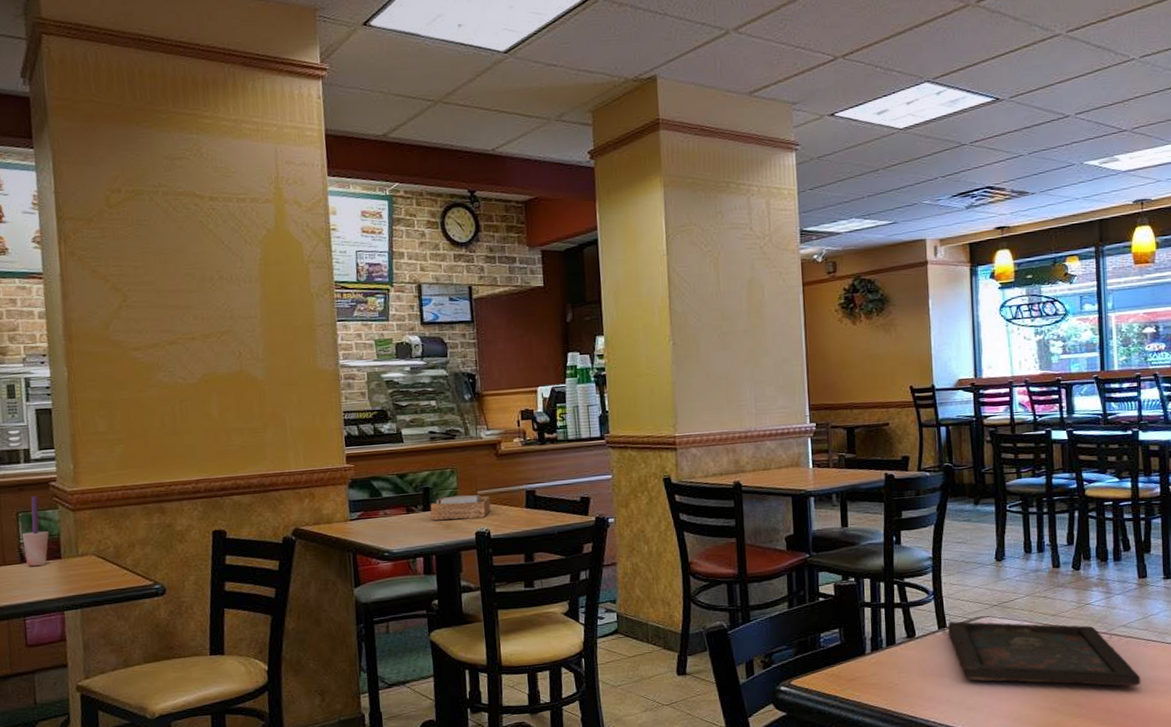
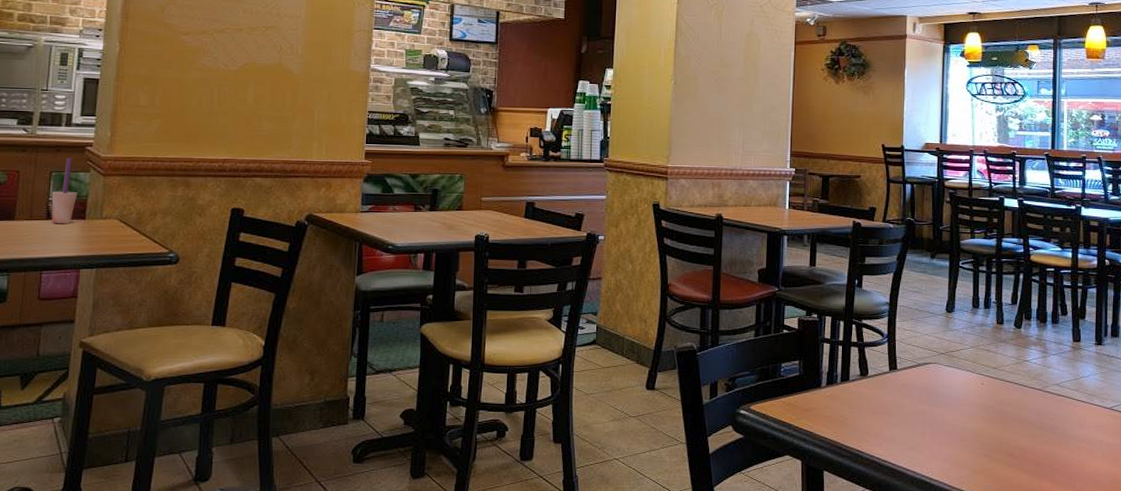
napkin holder: present [430,495,491,521] -> none [436,199,493,224]
tray: present [947,621,1141,686] -> none [897,364,1069,442]

